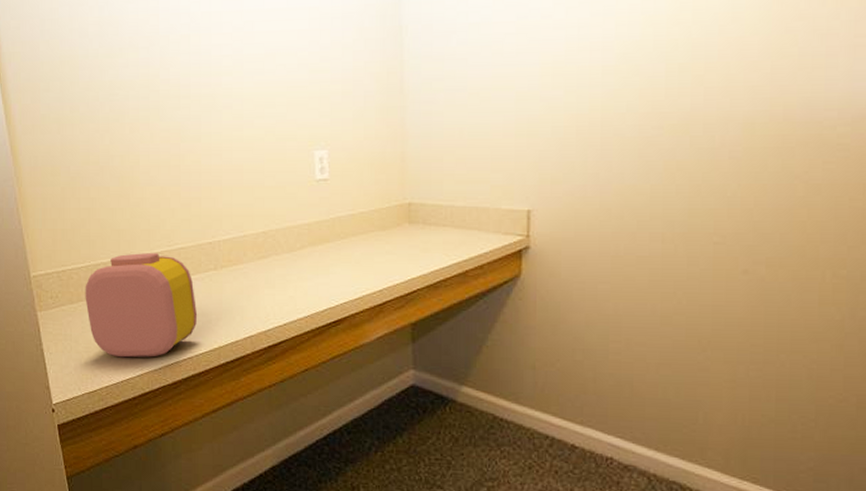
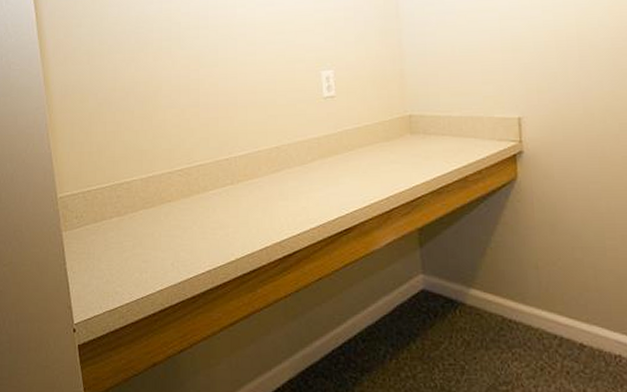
alarm clock: present [85,253,198,358] -> none [108,171,216,274]

